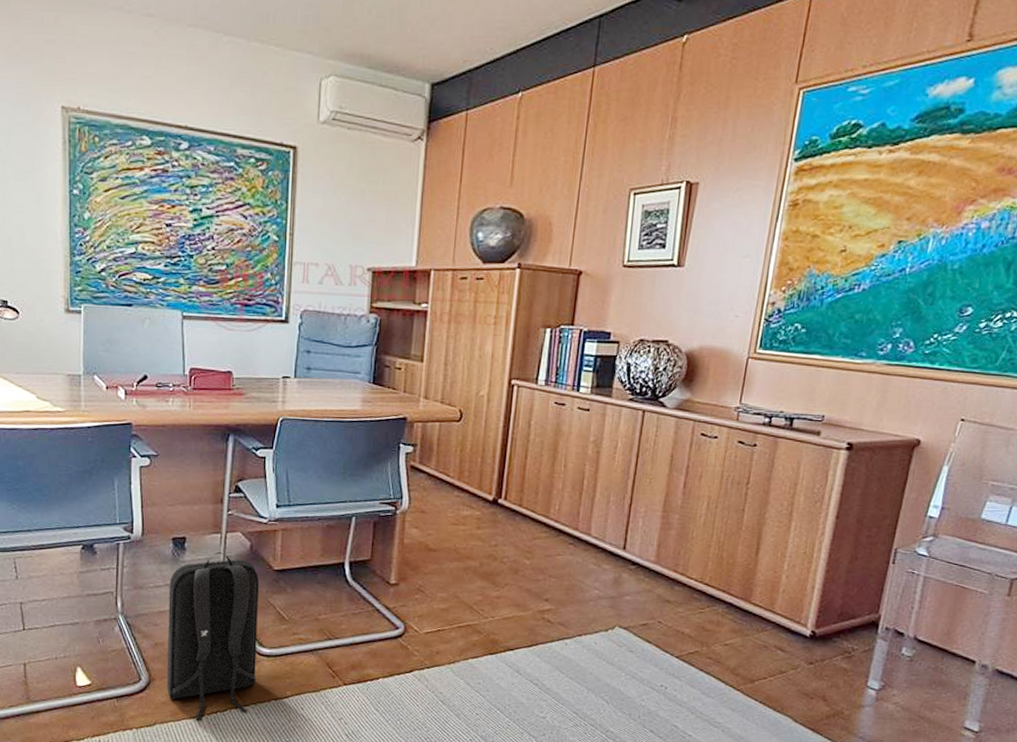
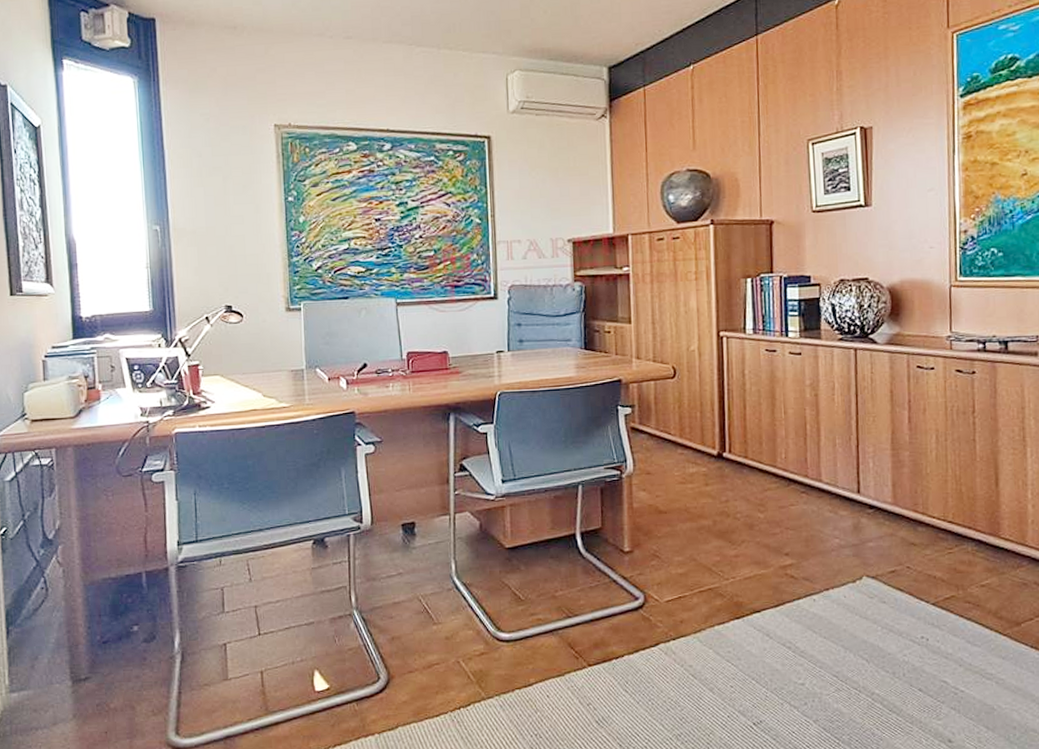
backpack: present [166,551,259,721] -> none [401,534,498,719]

